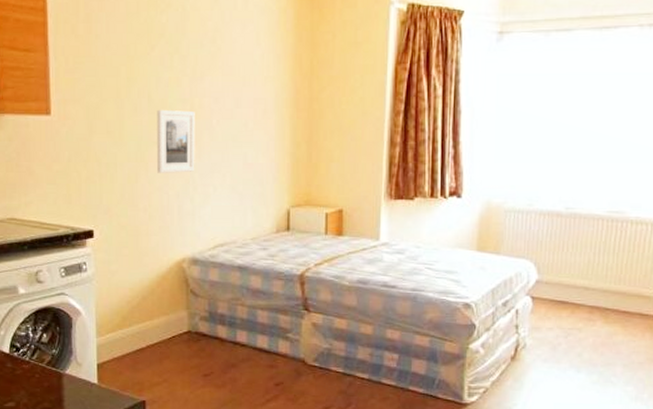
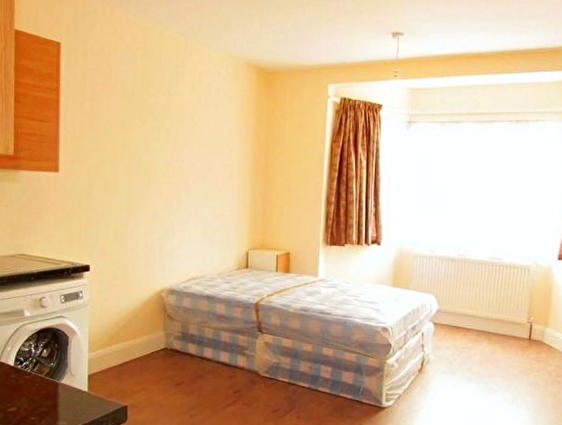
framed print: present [157,109,195,173] -> none [144,170,176,221]

